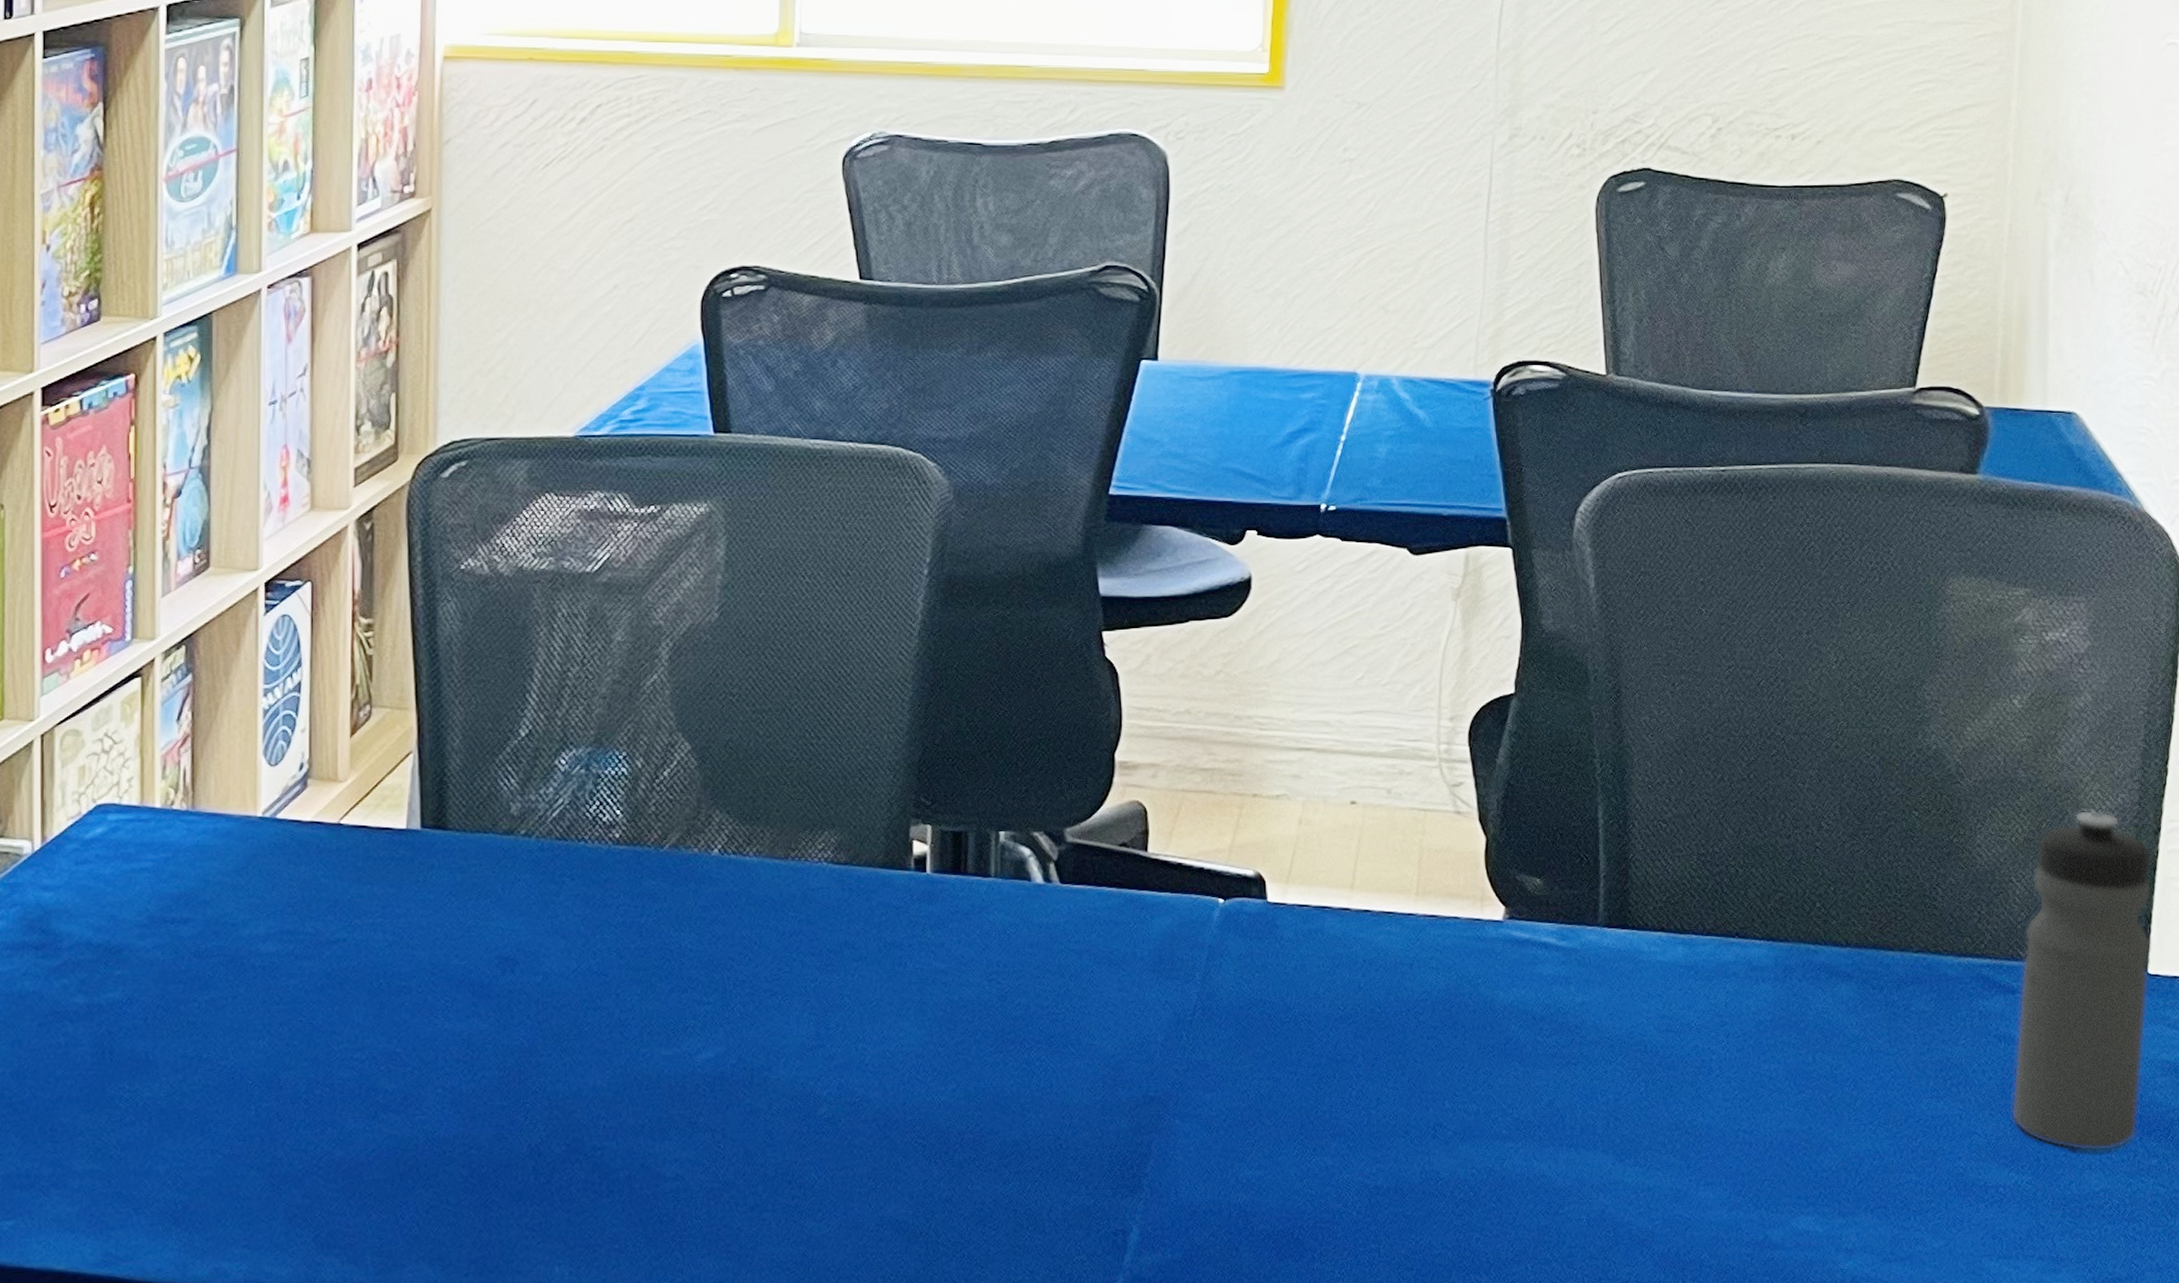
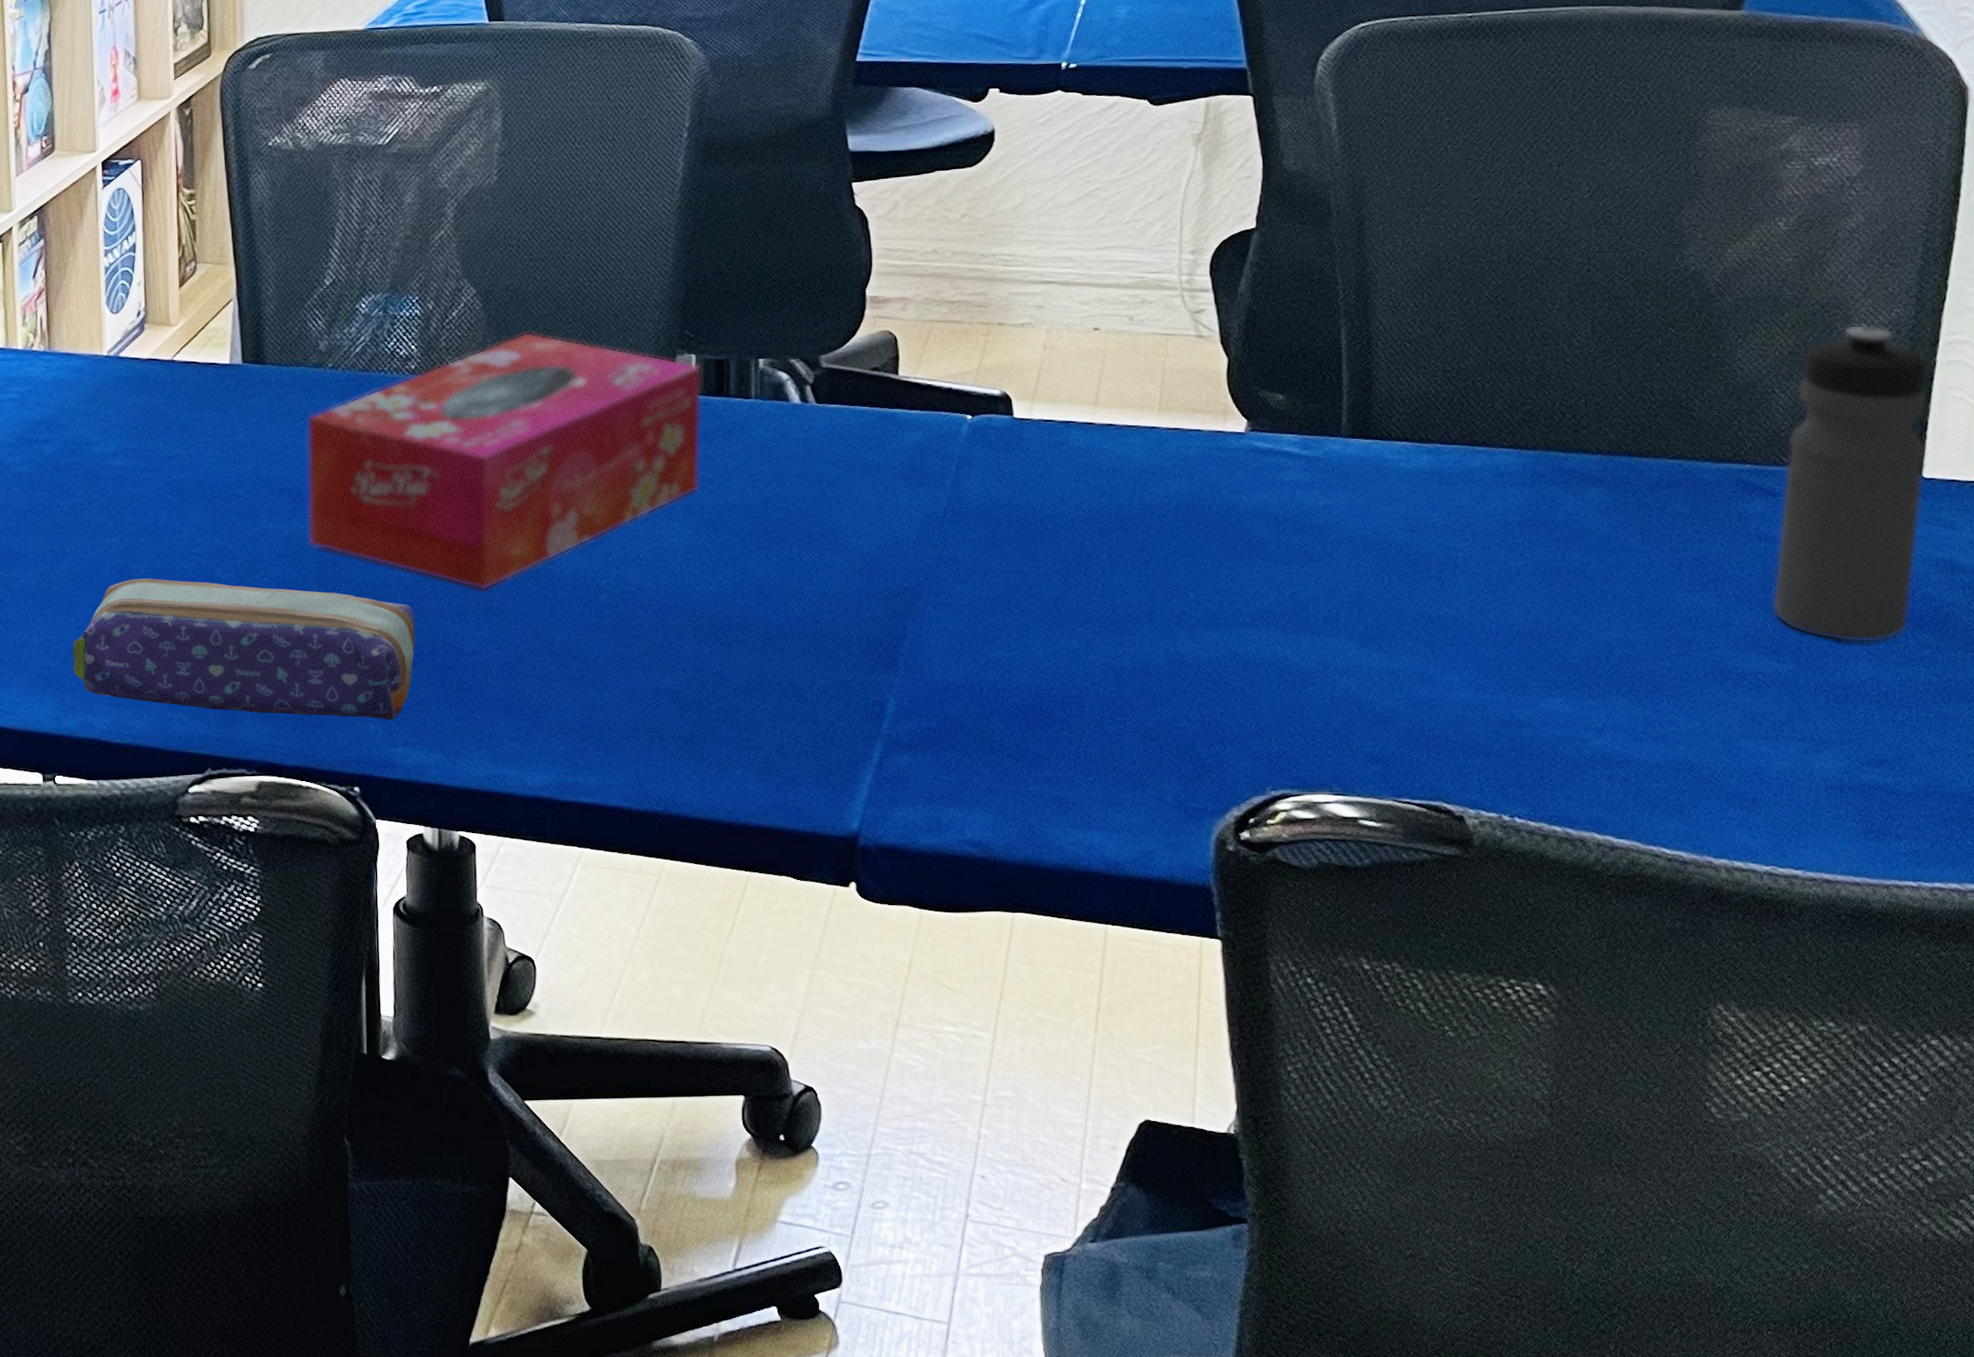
pencil case: none [205,1090,611,1261] -> present [72,578,416,720]
tissue box: none [490,796,938,1103] -> present [307,332,702,590]

